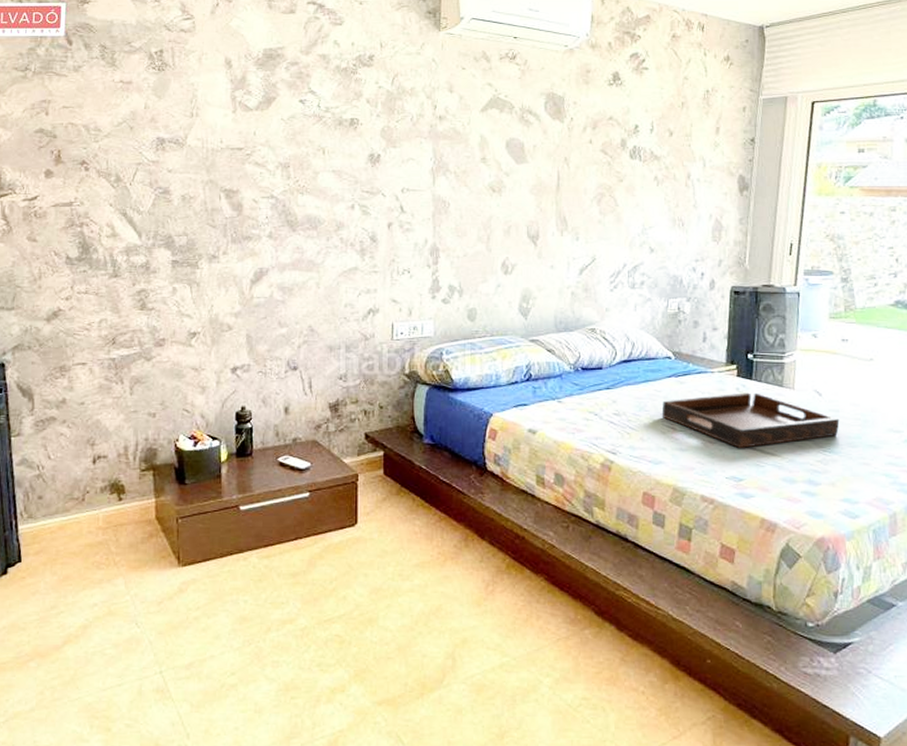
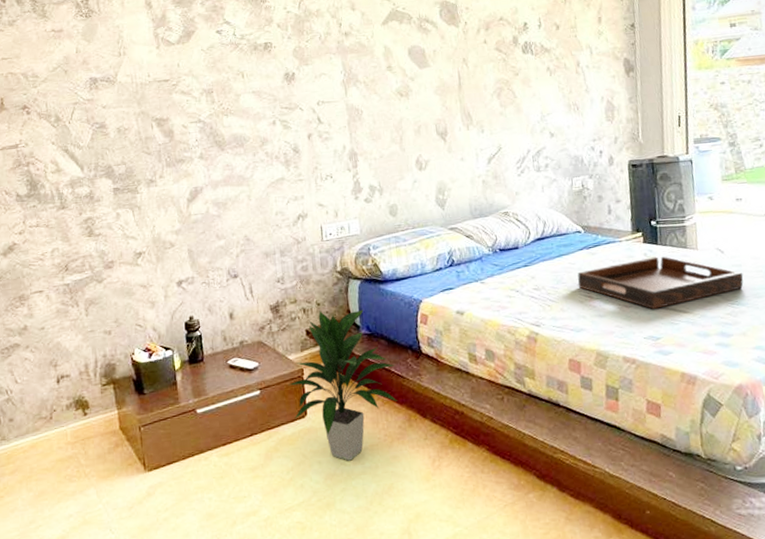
indoor plant: none [340,415,456,576] -> present [288,309,397,461]

